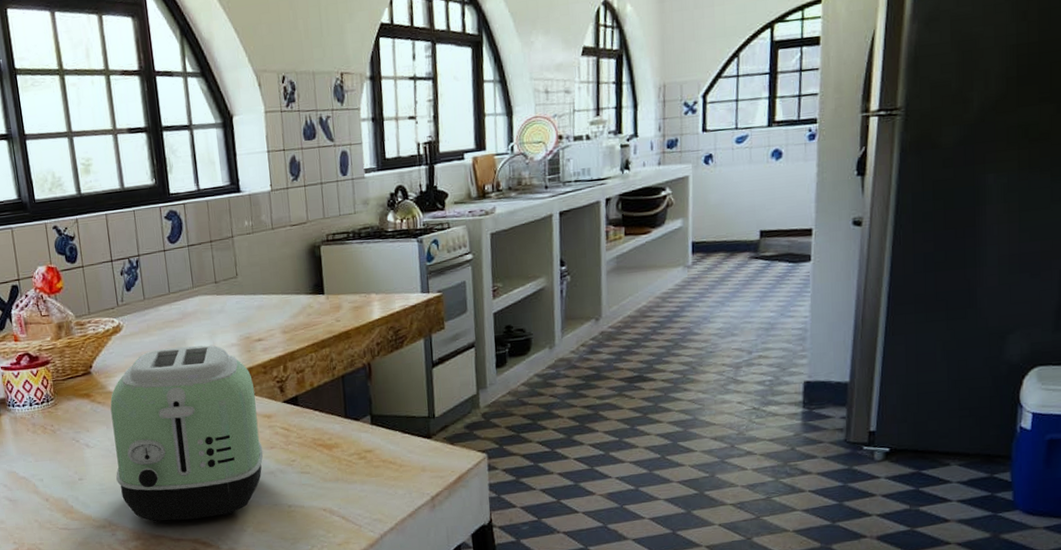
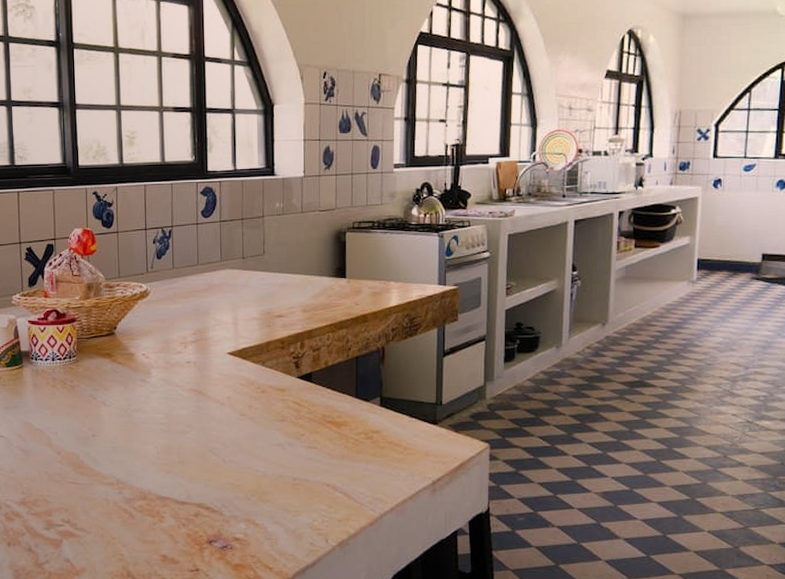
toaster: present [110,345,264,522] -> none [129,316,274,484]

